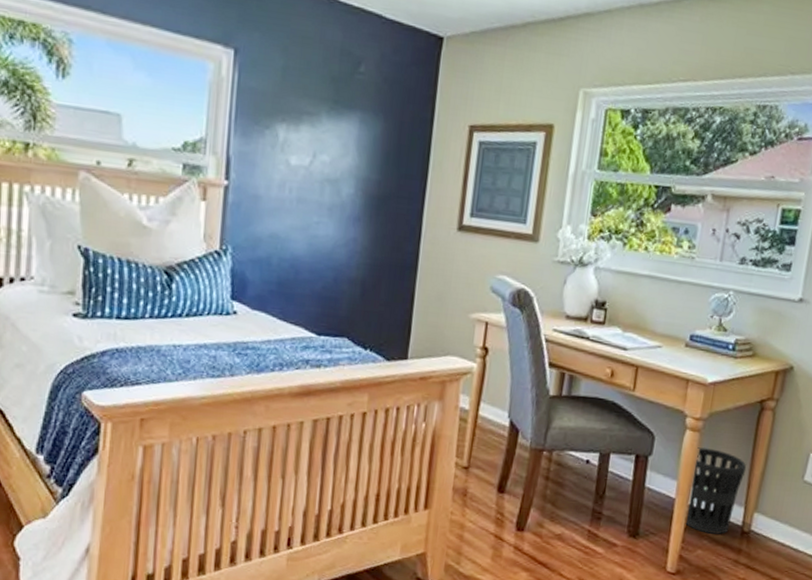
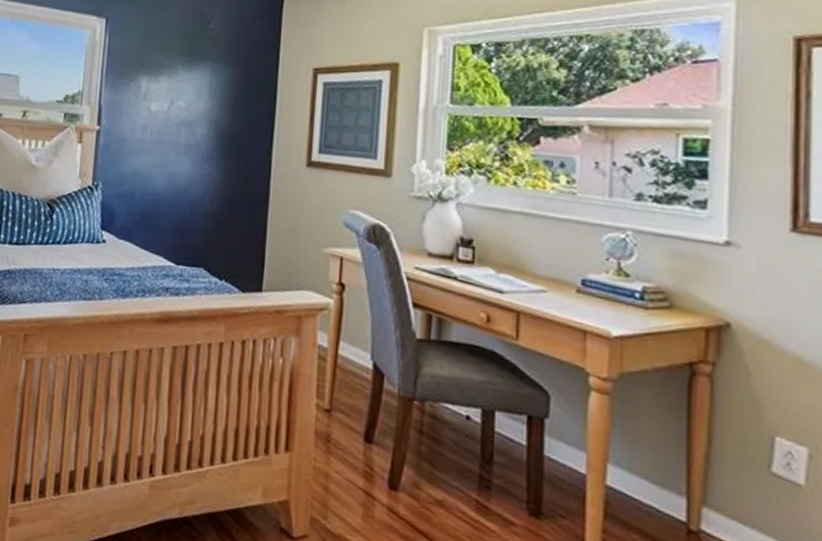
wastebasket: present [685,447,746,534] -> none [604,414,680,530]

